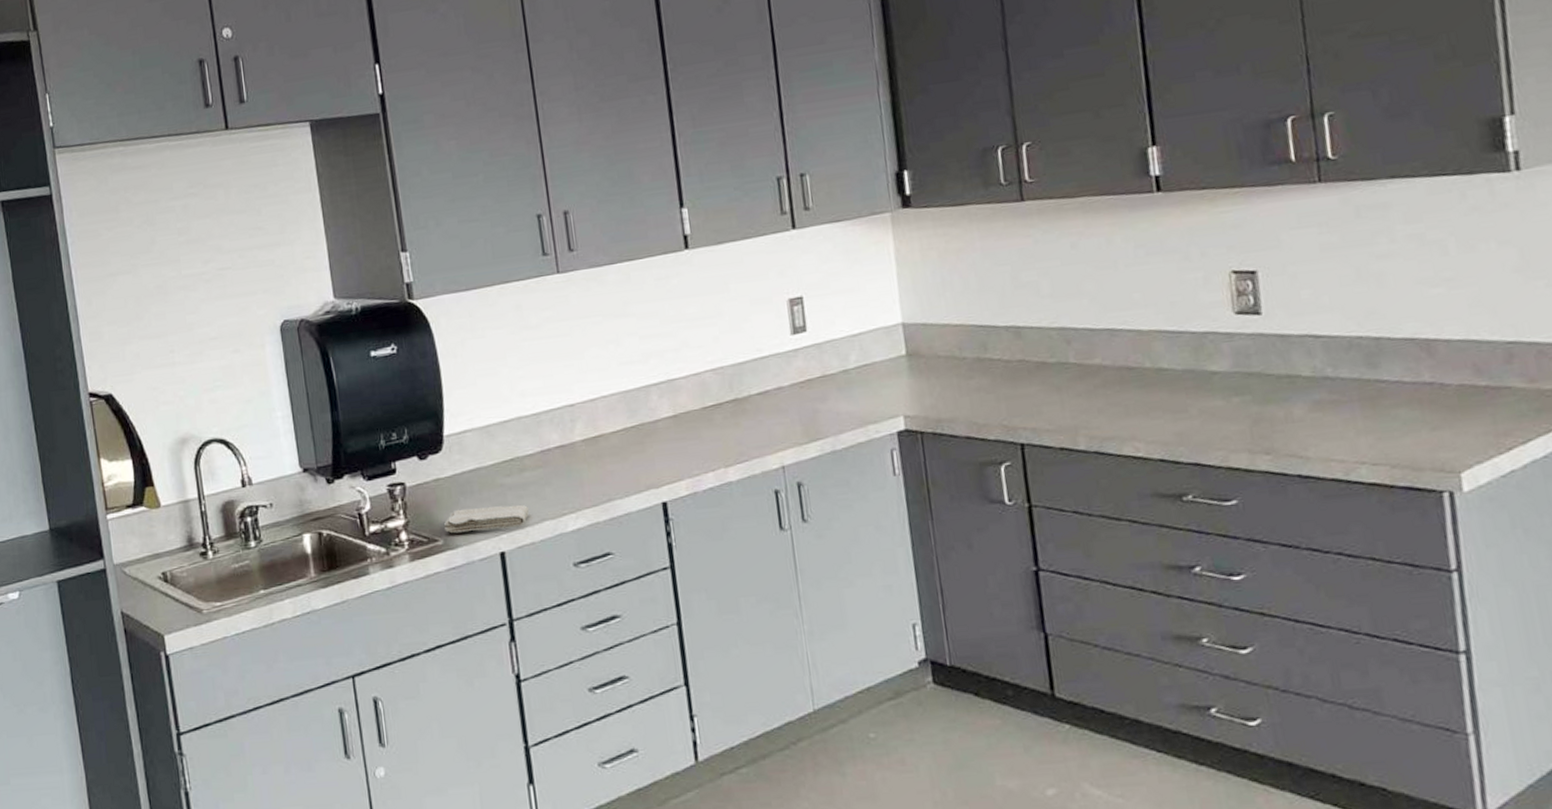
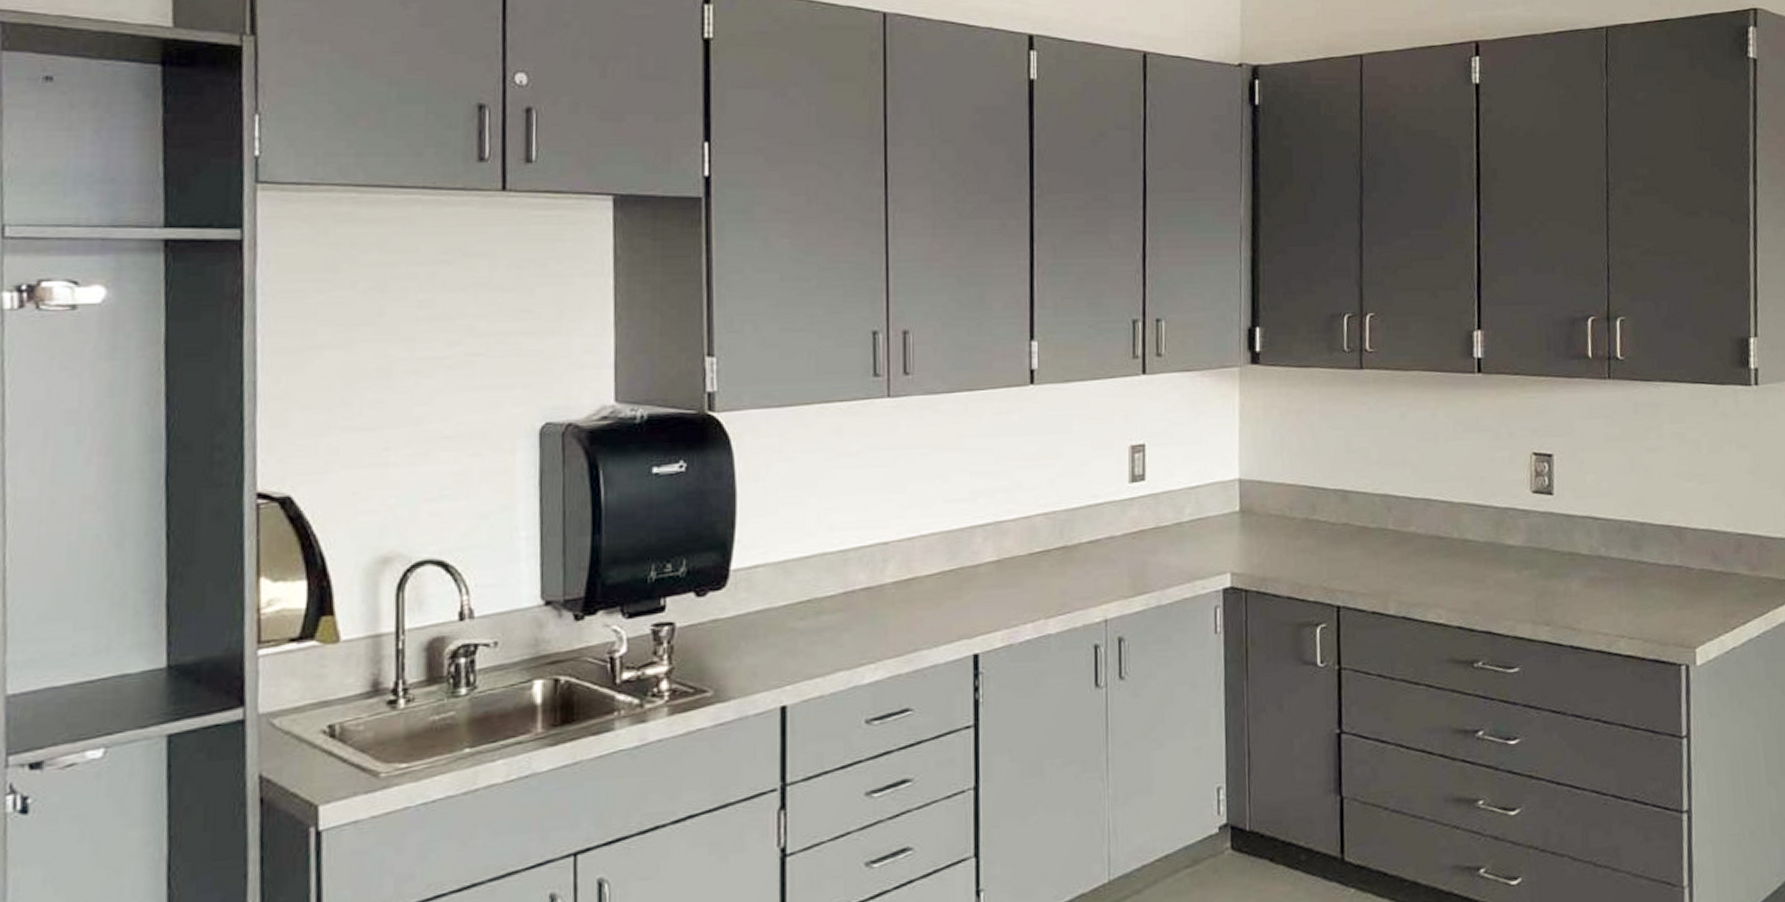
washcloth: present [443,504,529,534] -> none [716,652,821,684]

